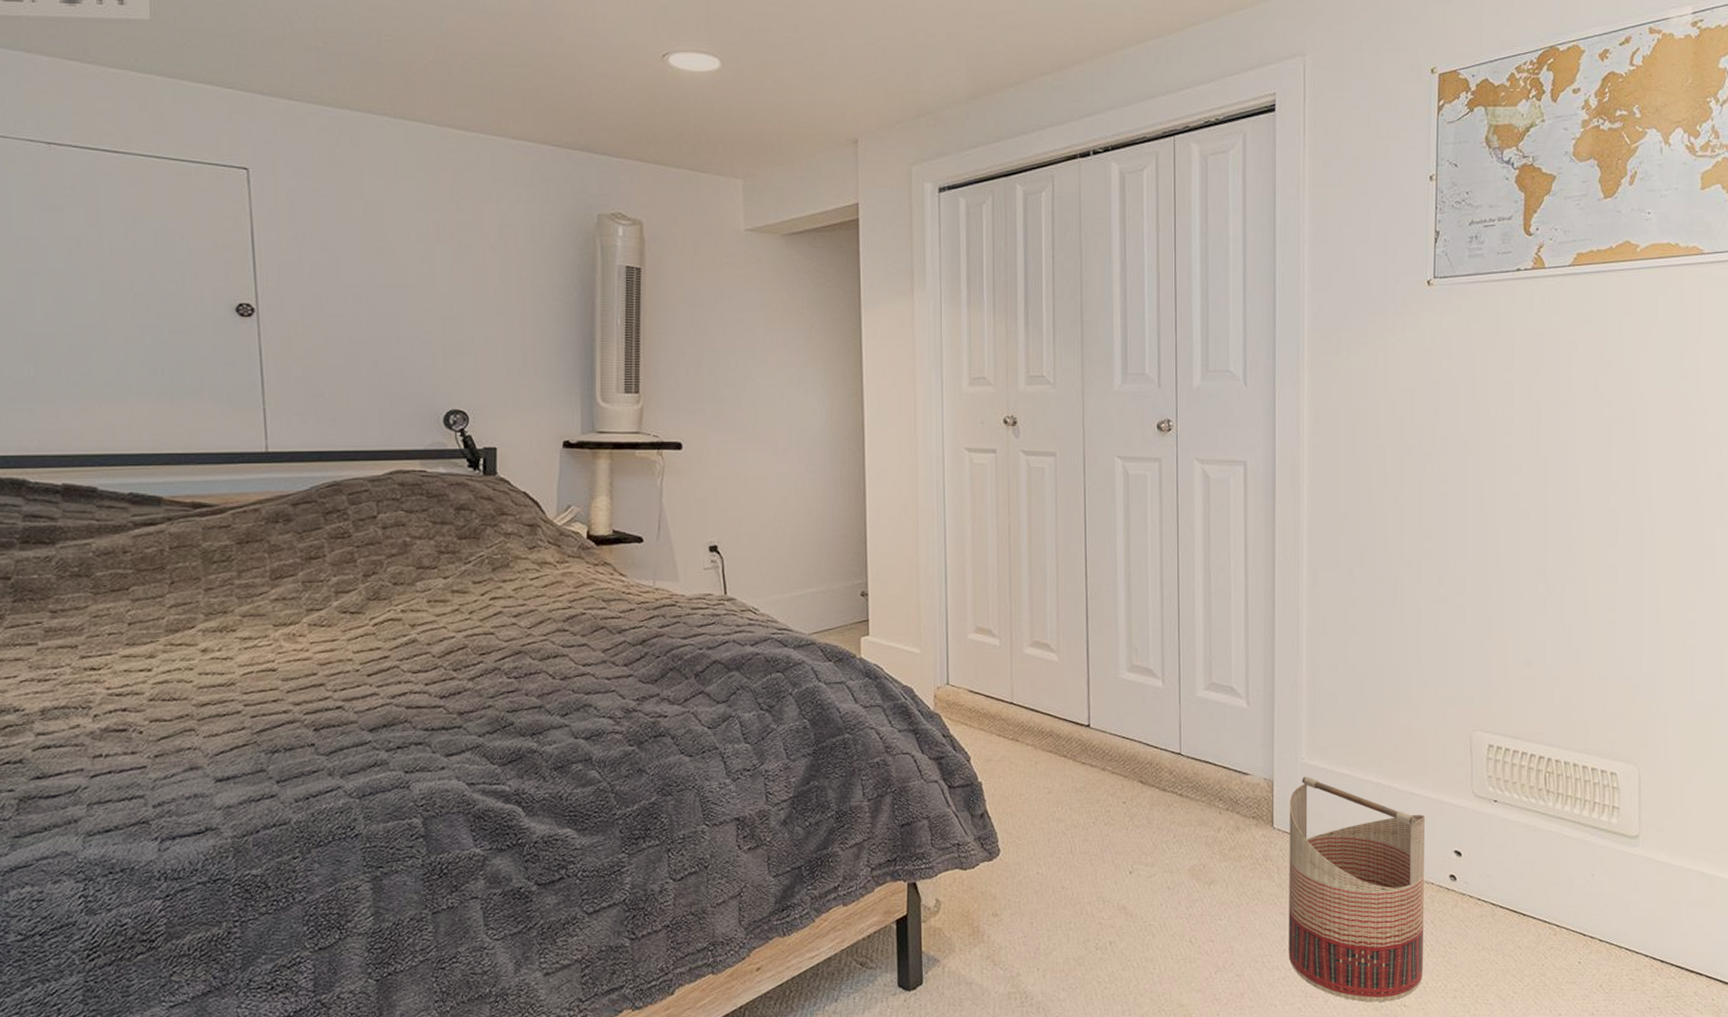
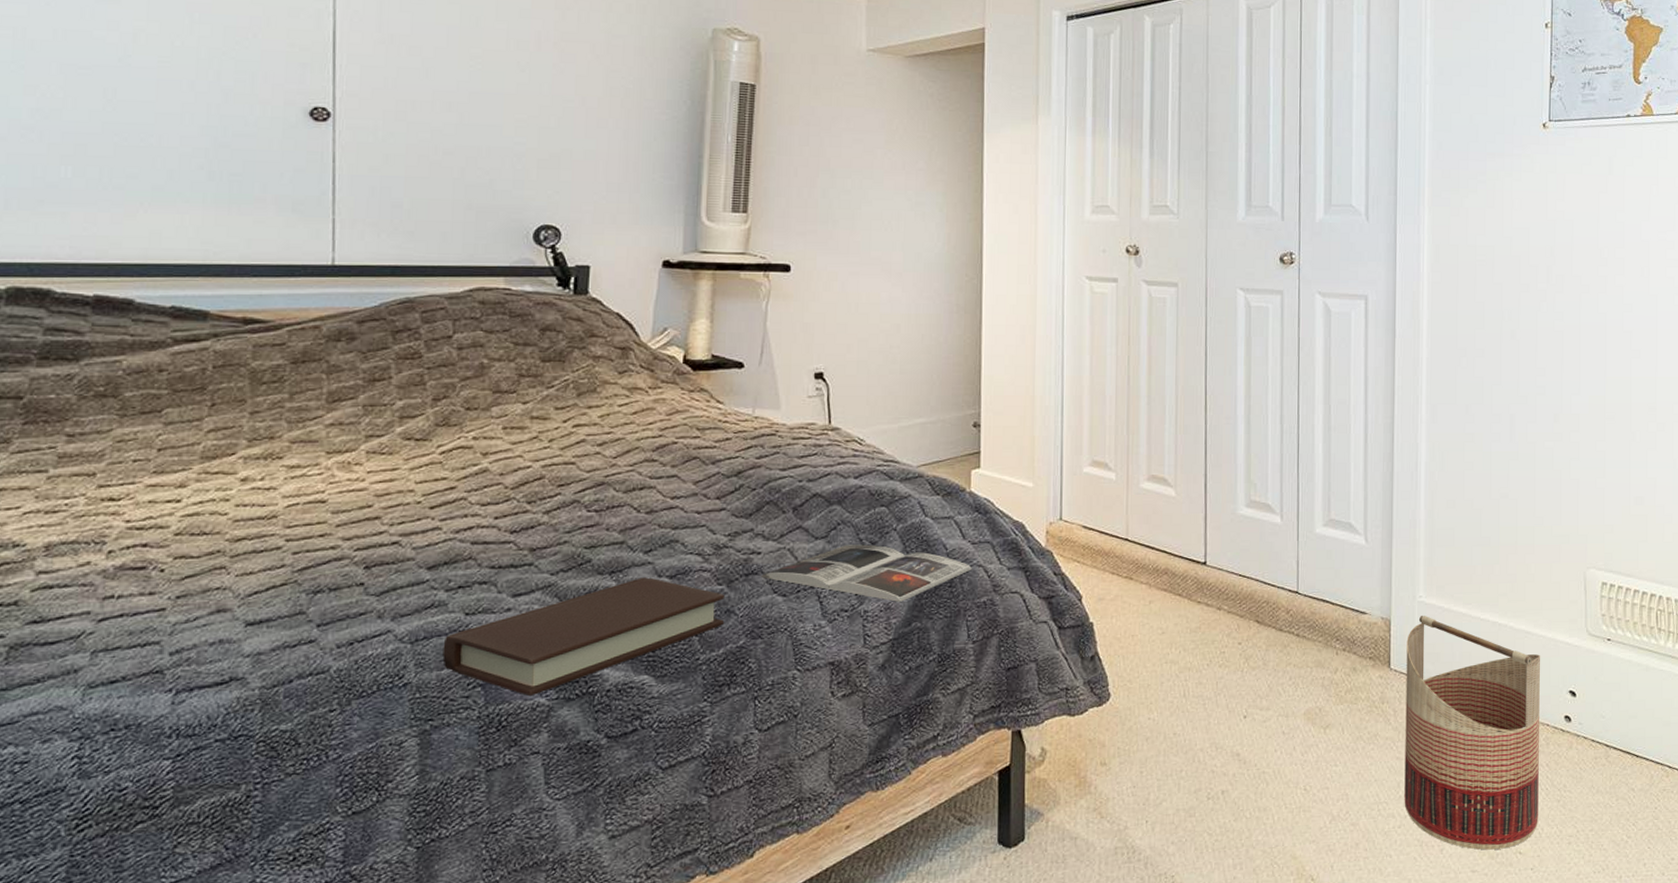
book: none [387,739,637,847] -> present [442,577,725,697]
magazine: none [669,708,866,763] -> present [761,544,973,603]

